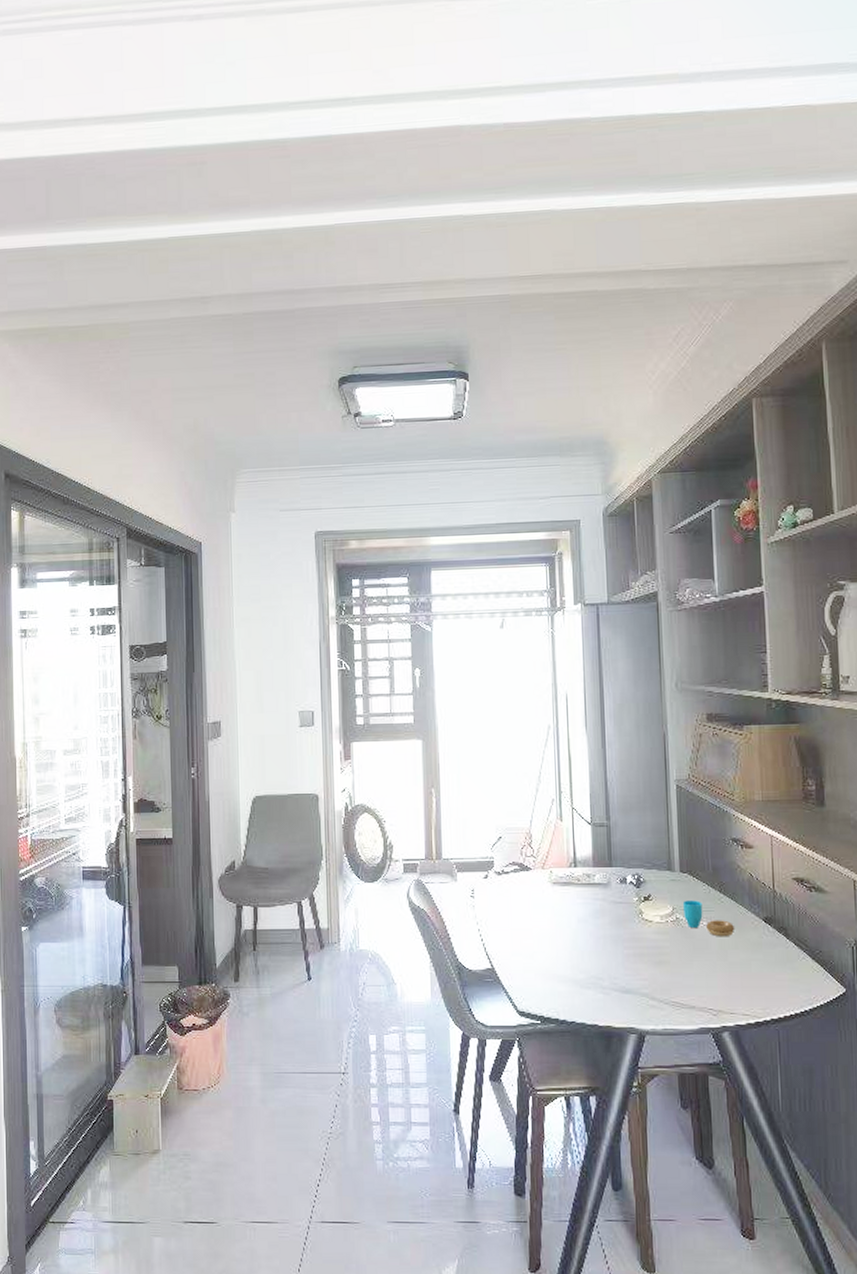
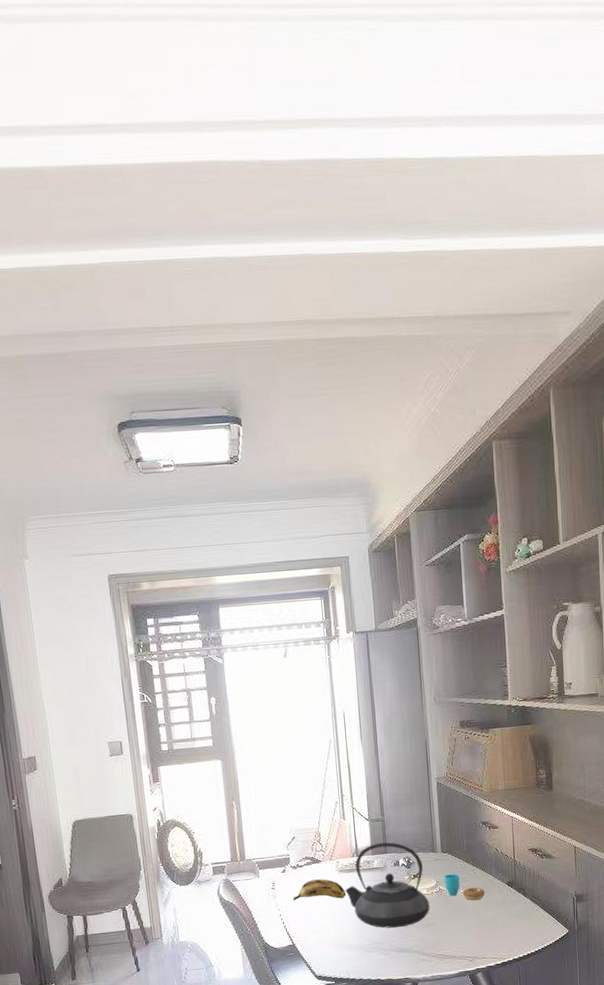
banana: none [494,891,560,917] -> present [292,879,347,901]
teapot: none [558,853,664,960] -> present [345,842,430,928]

